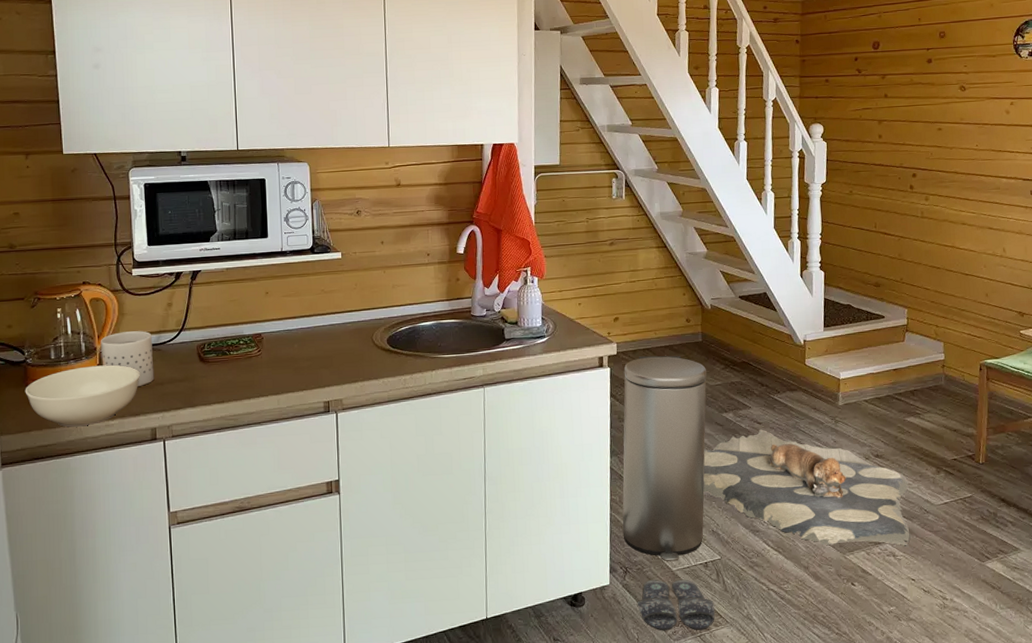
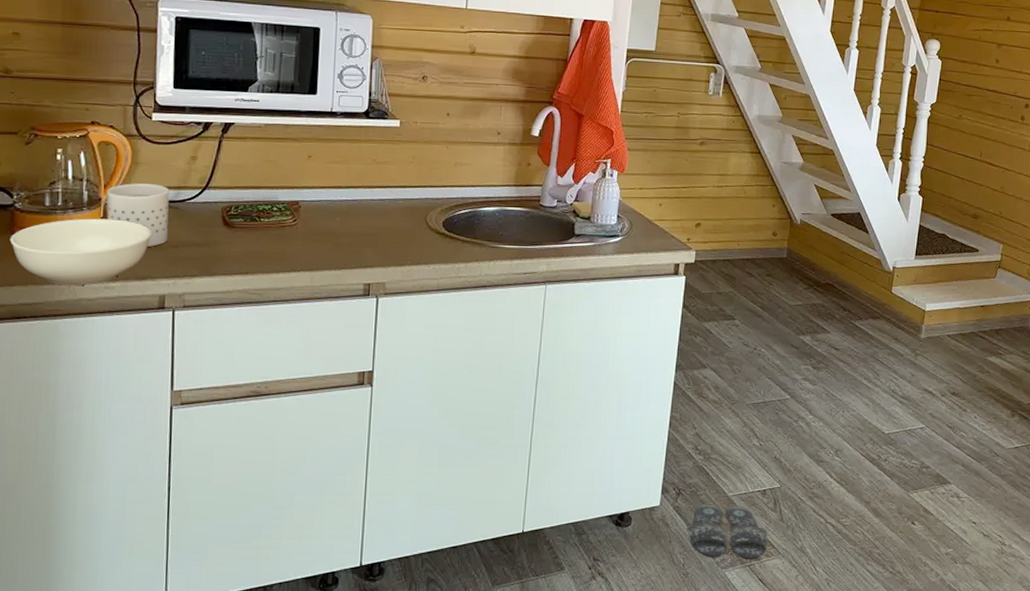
pedal bin: present [622,355,707,562] -> none [680,267,789,487]
dog bed: present [703,429,910,546] -> none [770,356,983,488]

